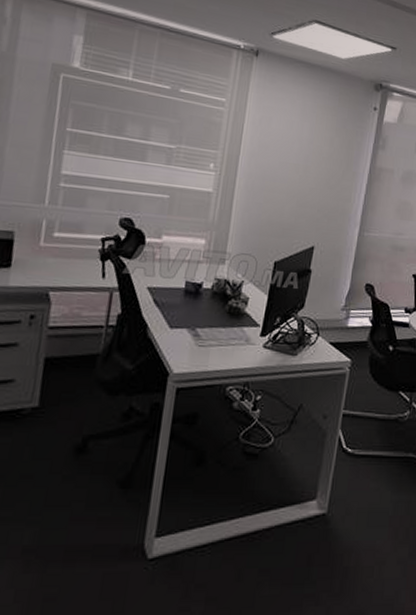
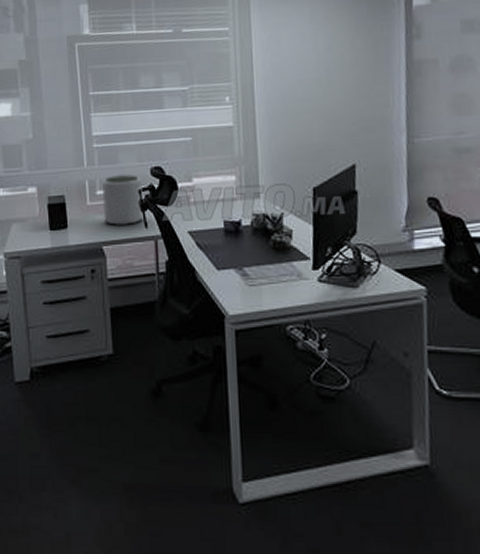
plant pot: none [57,219,109,274] -> present [102,175,143,226]

